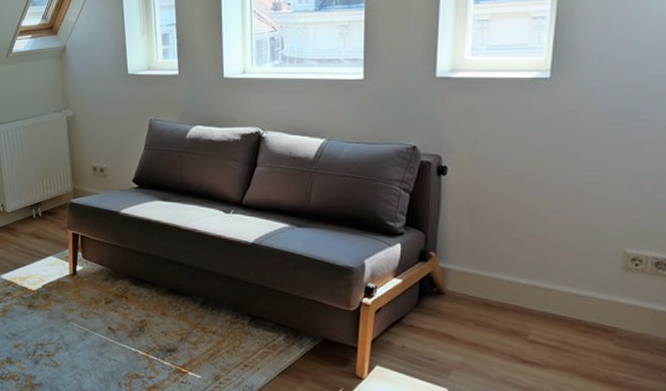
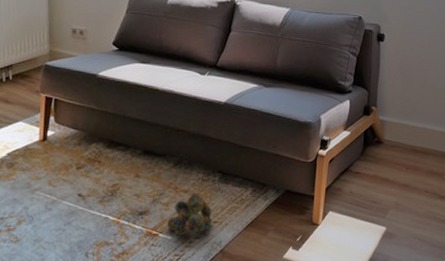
decorative ball: none [196,335,243,376] -> present [167,194,213,236]

